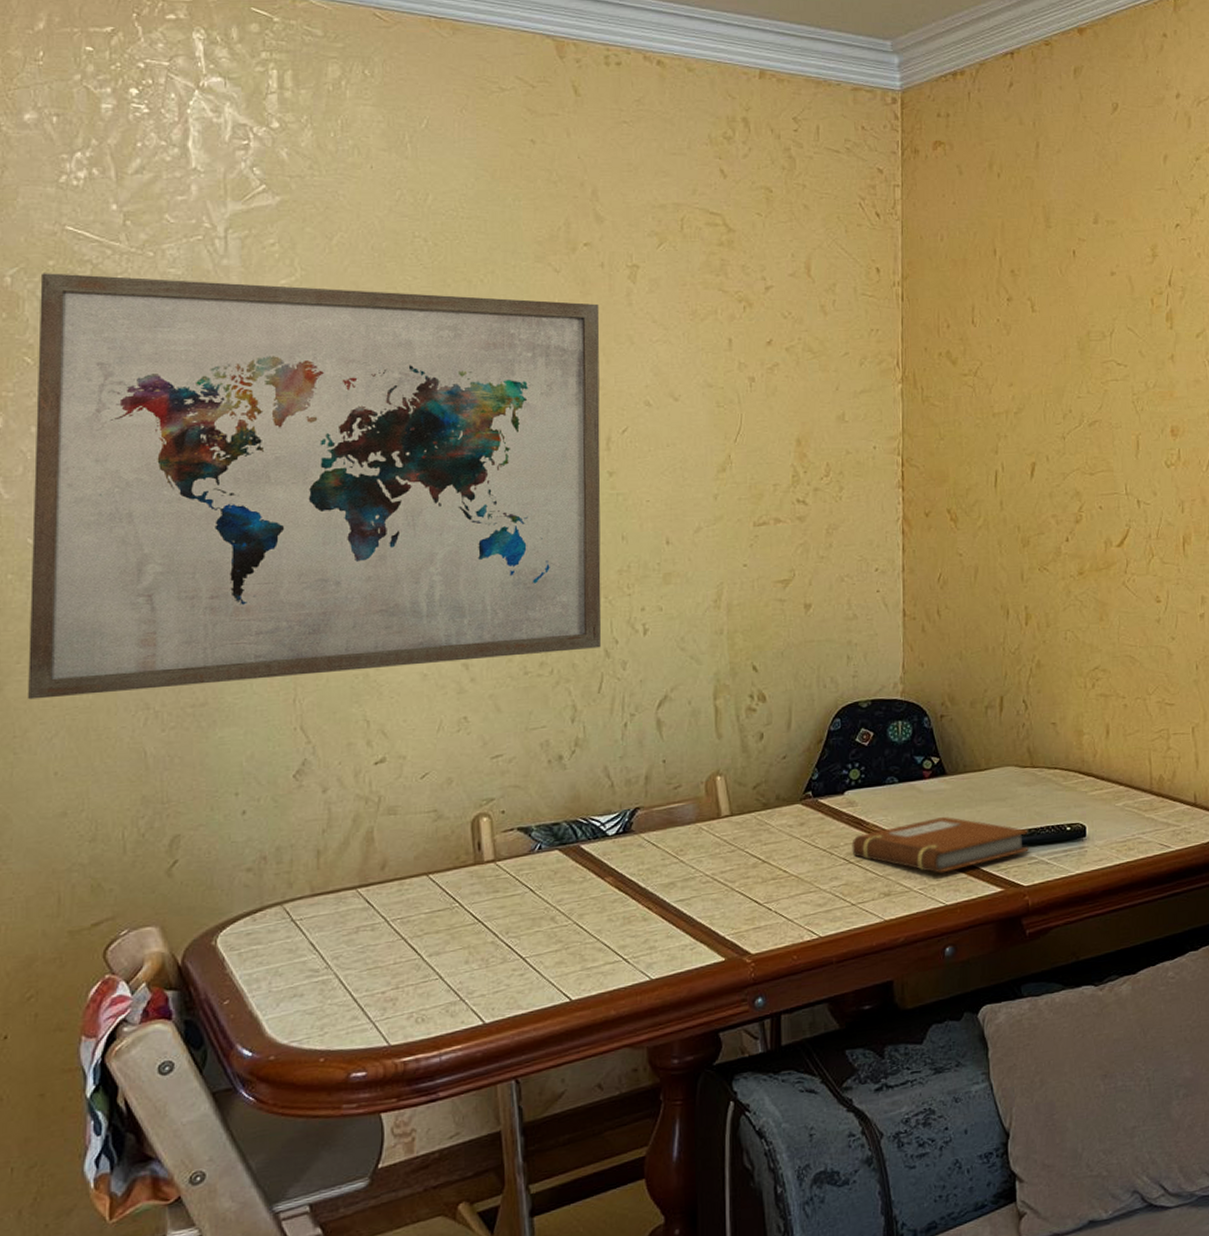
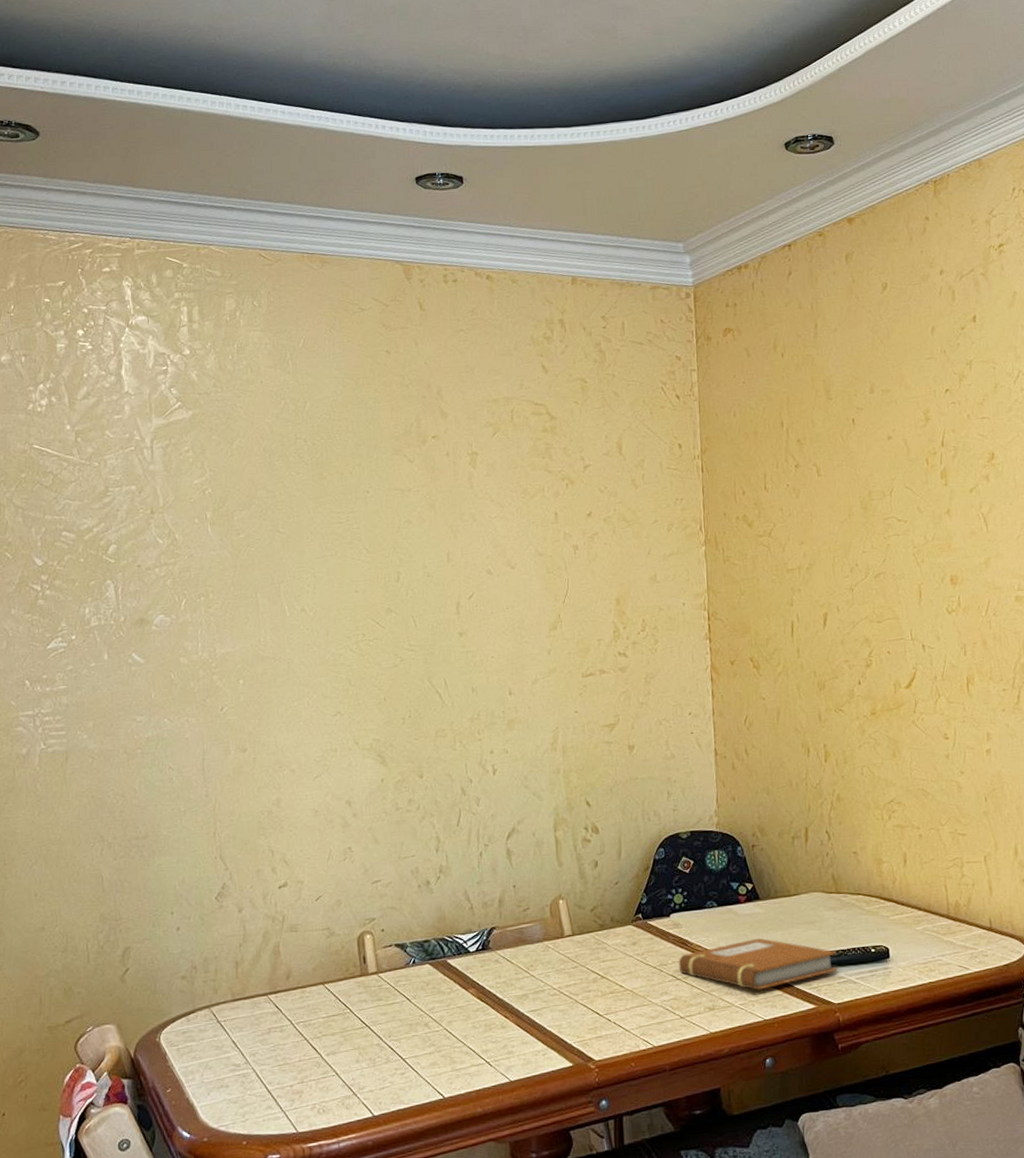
wall art: present [28,273,602,700] -> none [13,483,458,834]

